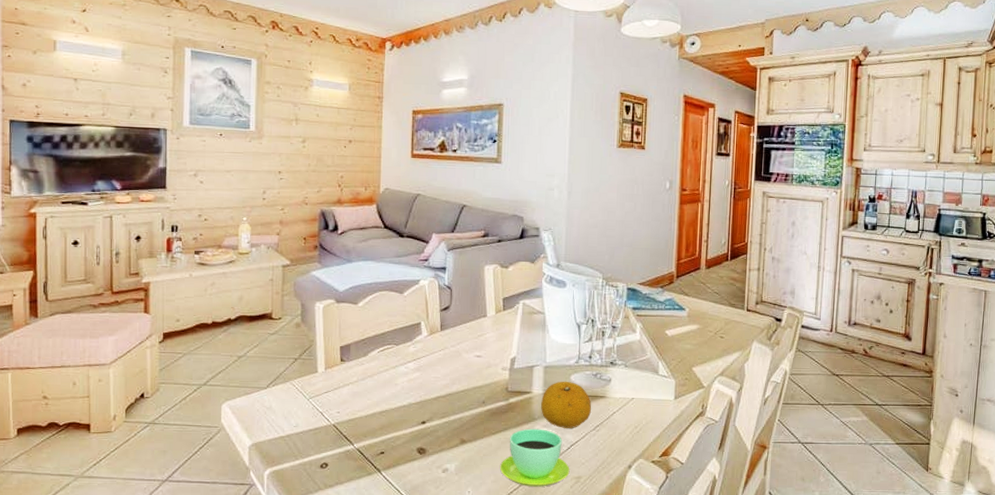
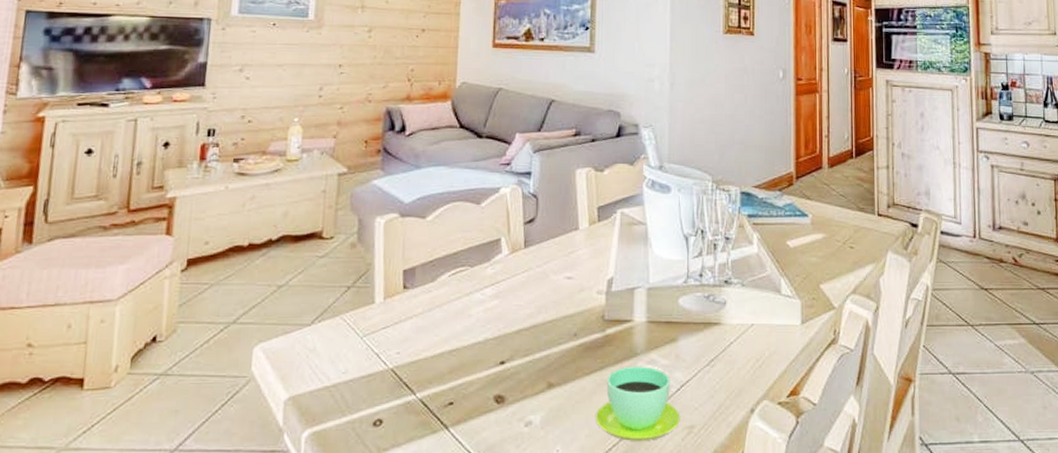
fruit: present [541,381,592,428] -> none [644,305,705,364]

